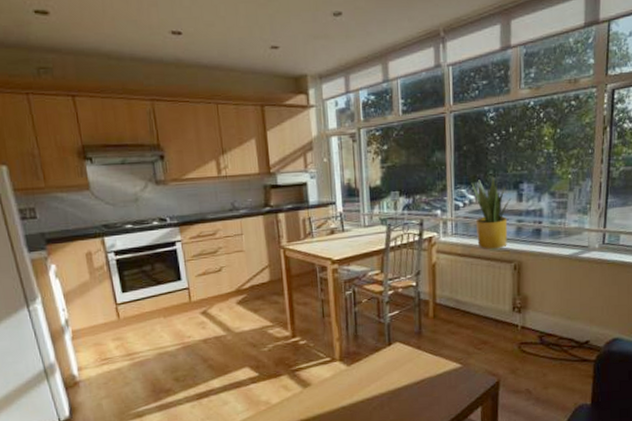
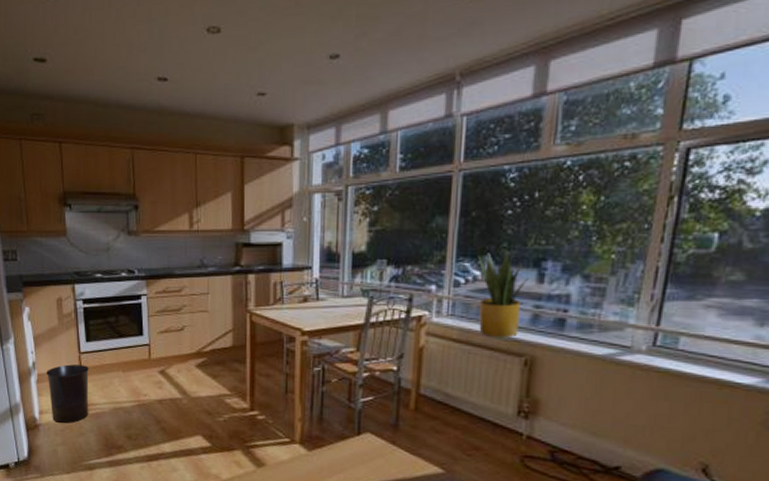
waste bin: none [81,316,133,376] -> present [45,364,89,423]

